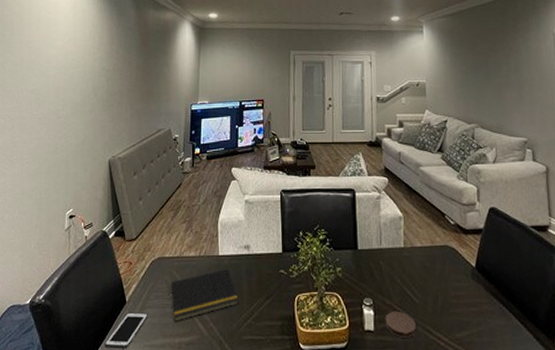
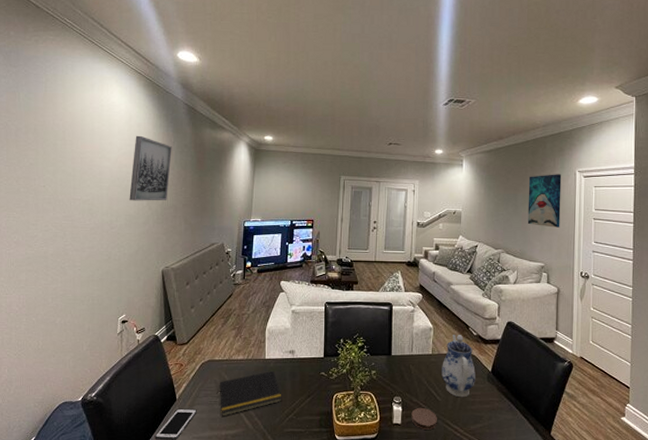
wall art: none [75,21,116,88] -> present [129,135,172,201]
teapot: none [416,224,458,299] -> present [441,335,476,398]
wall art: none [499,35,542,96] -> present [527,174,562,228]

